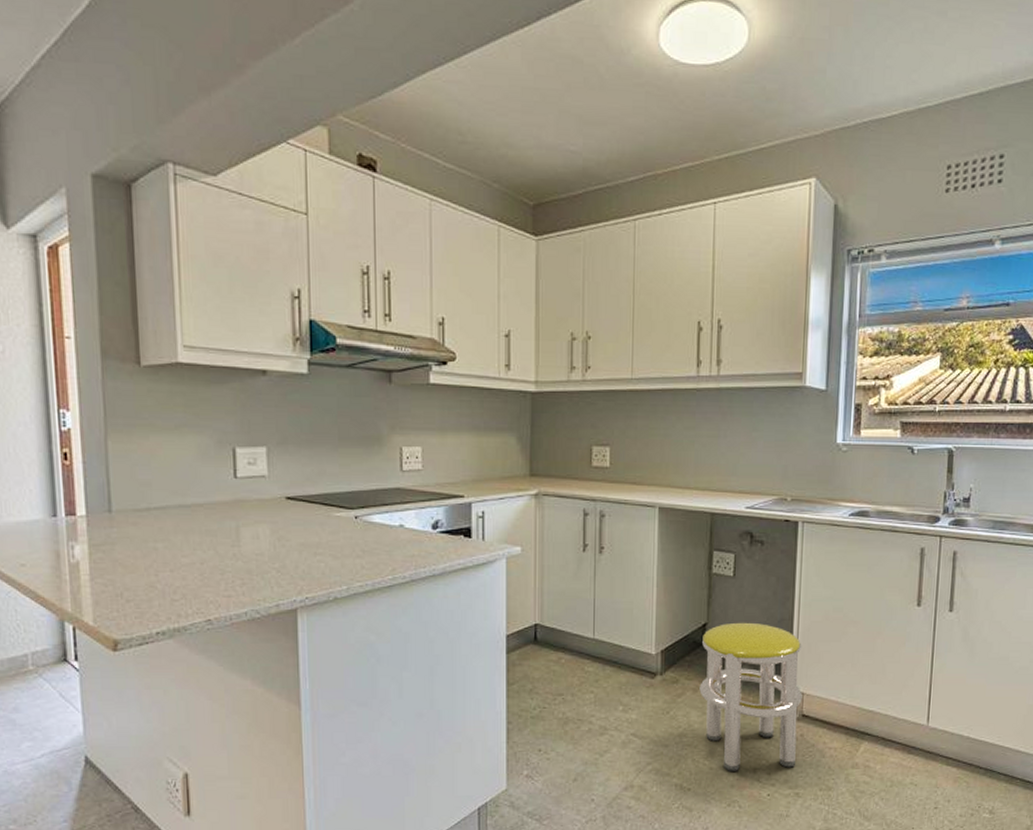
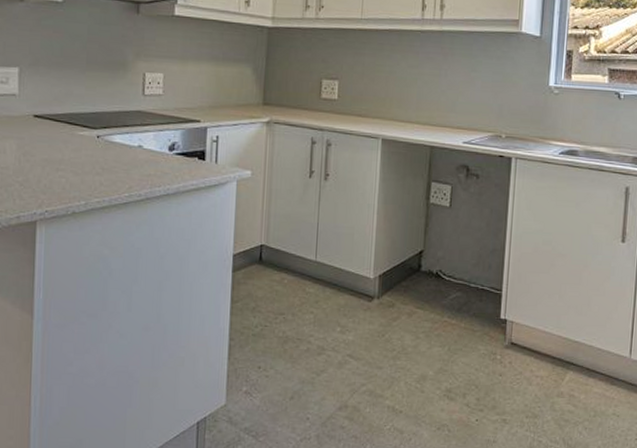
stool: present [699,622,802,771] -> none [414,251,513,396]

